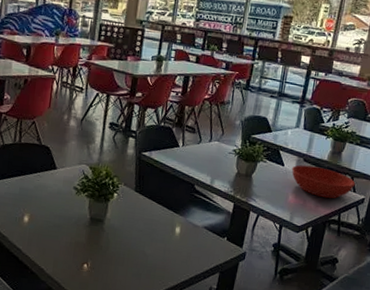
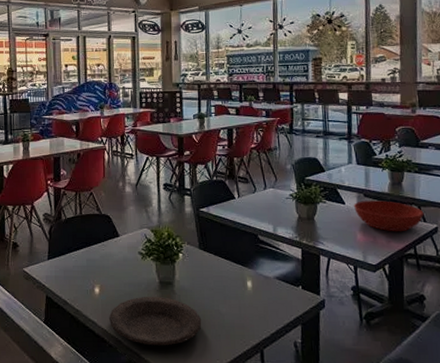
plate: none [34,230,126,279] -> present [108,297,202,346]

